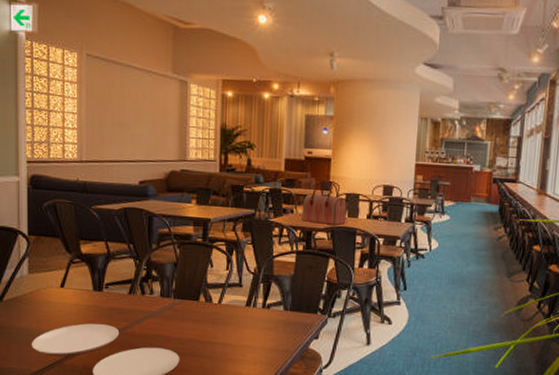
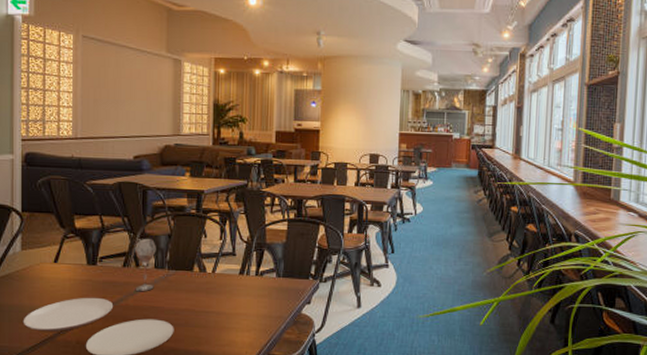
wineglass: none [141,266,162,320] -> present [135,238,156,292]
handbag: present [301,181,347,225] -> none [292,151,336,193]

